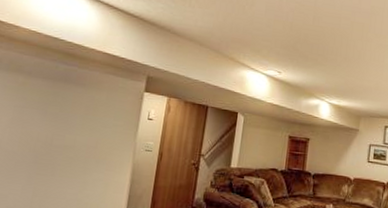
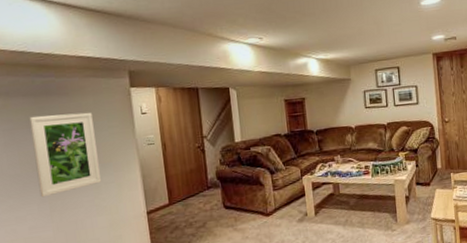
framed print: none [28,98,101,180] -> present [29,112,102,198]

